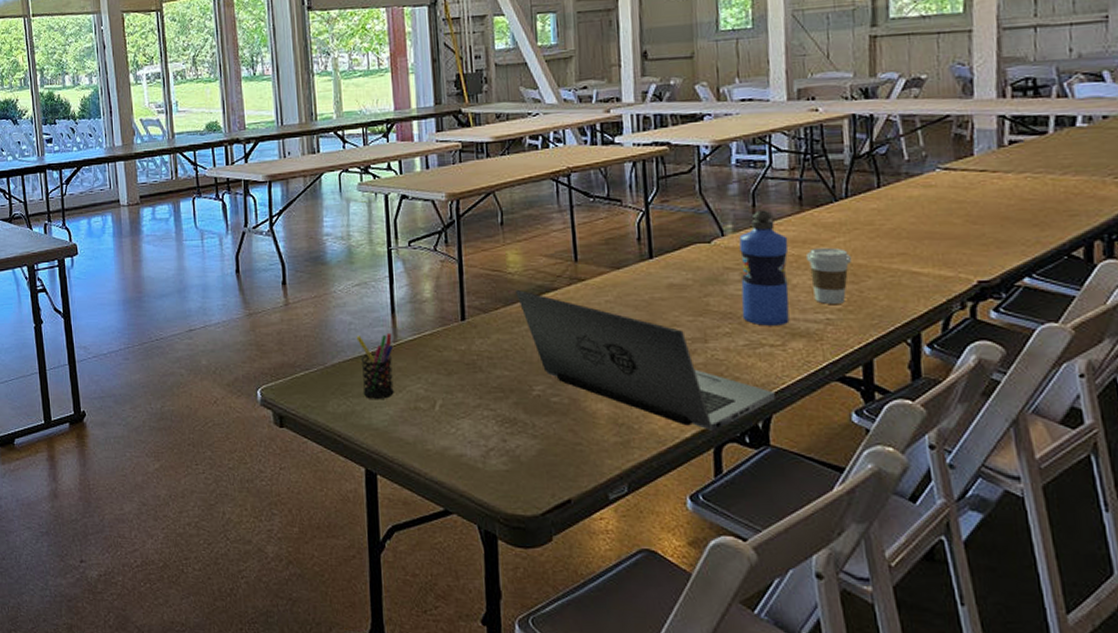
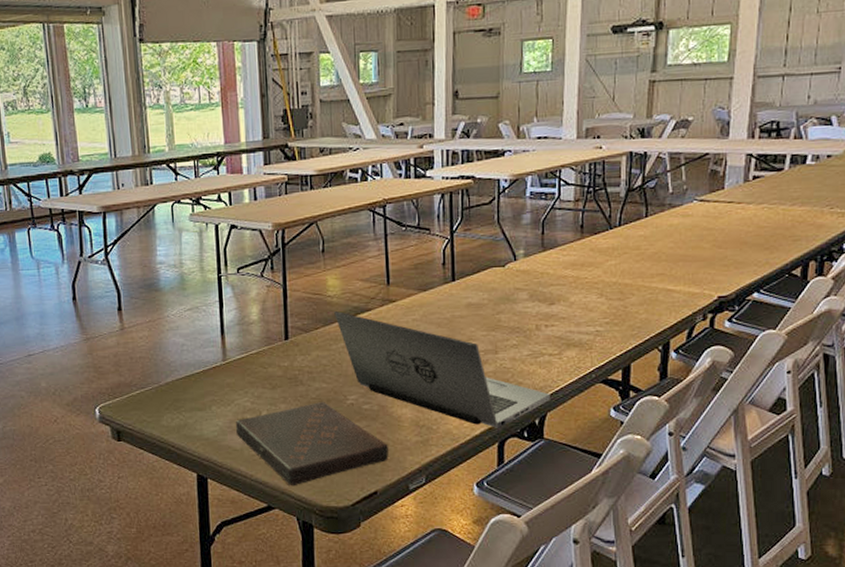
pen holder: present [356,332,394,399] -> none [188,352,223,412]
book: none [408,392,583,489] -> present [236,402,388,487]
water bottle: present [739,210,790,326] -> none [527,237,569,338]
coffee cup: present [805,247,853,304] -> none [583,269,621,318]

